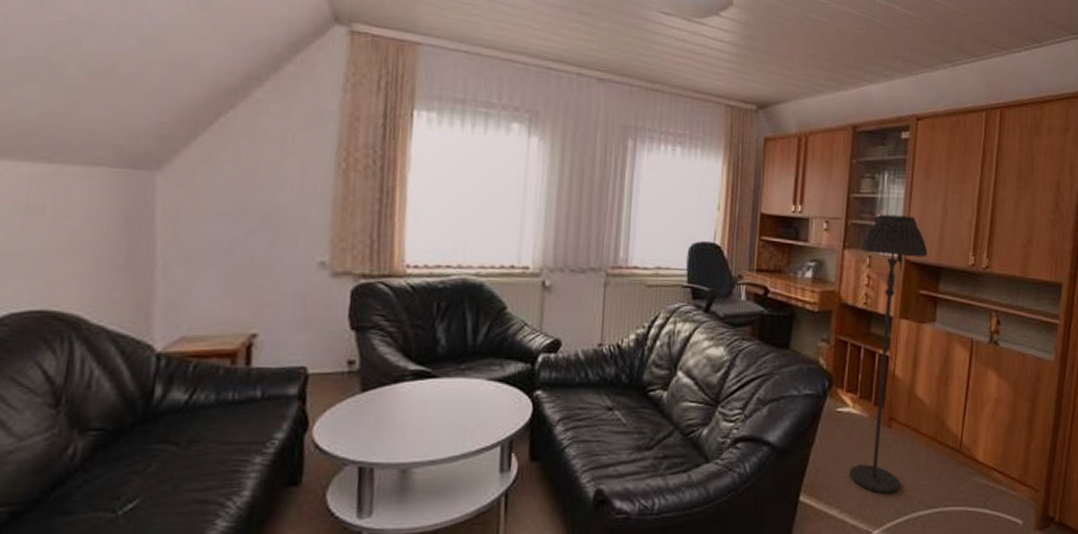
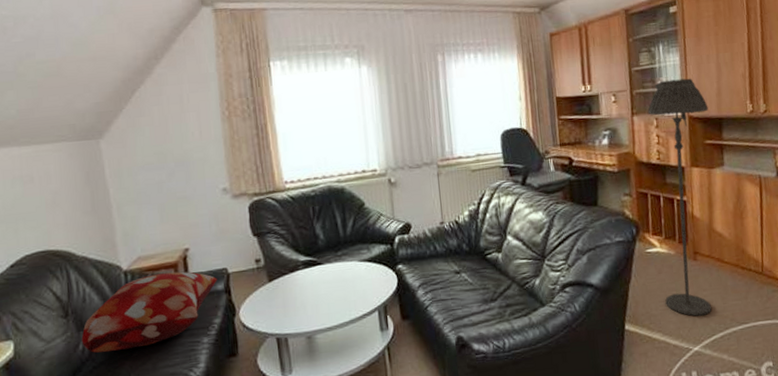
decorative pillow: none [73,363,290,461] -> present [81,271,217,353]

